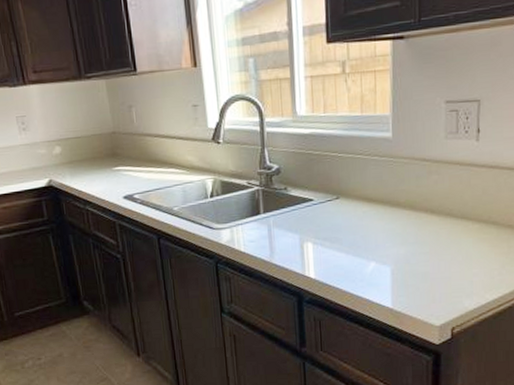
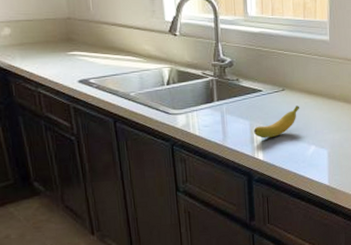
banana: none [304,215,358,254] -> present [254,105,300,139]

